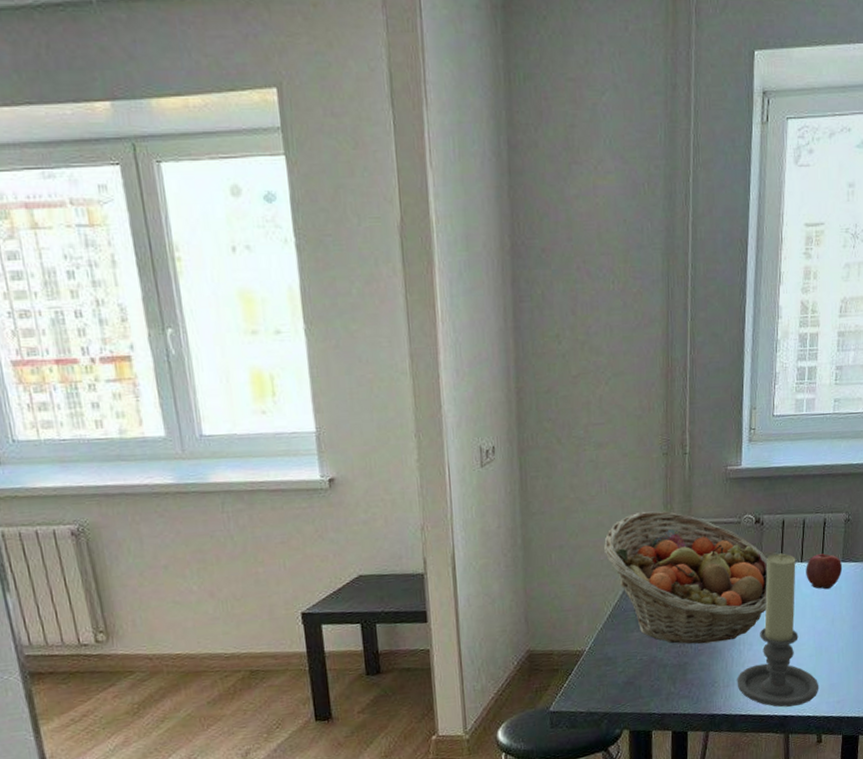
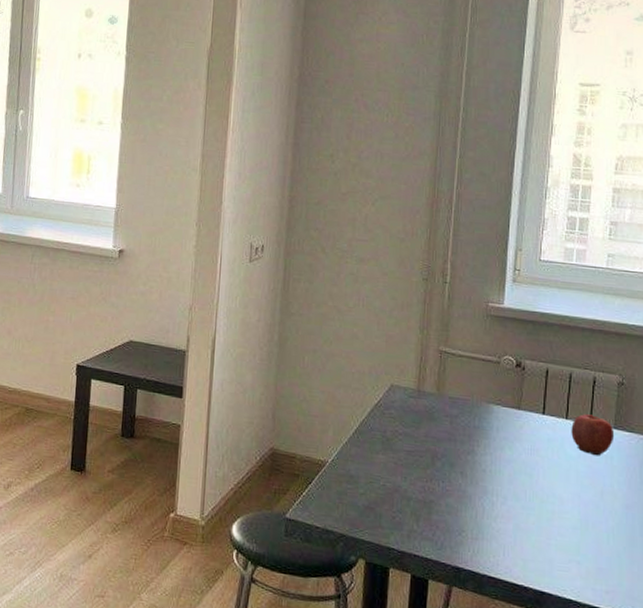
fruit basket: present [604,511,768,644] -> none [356,331,528,488]
candle holder: present [737,553,819,708] -> none [487,403,584,584]

